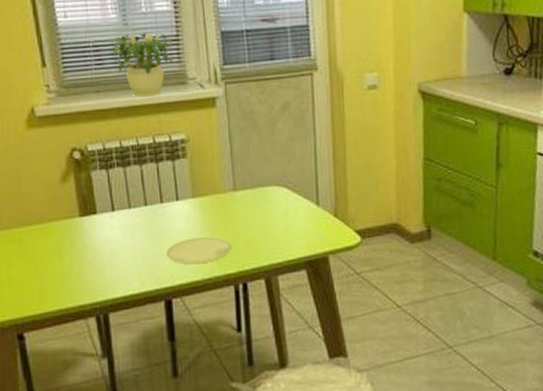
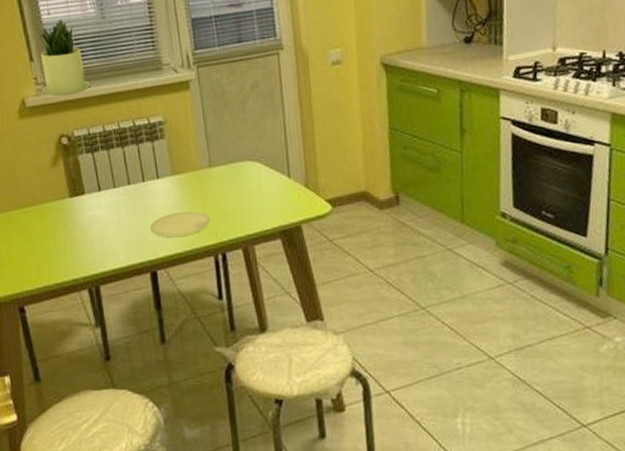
planter: none [50,22,108,107] -> present [36,18,91,97]
potted flower: present [111,32,173,98] -> none [91,24,148,85]

